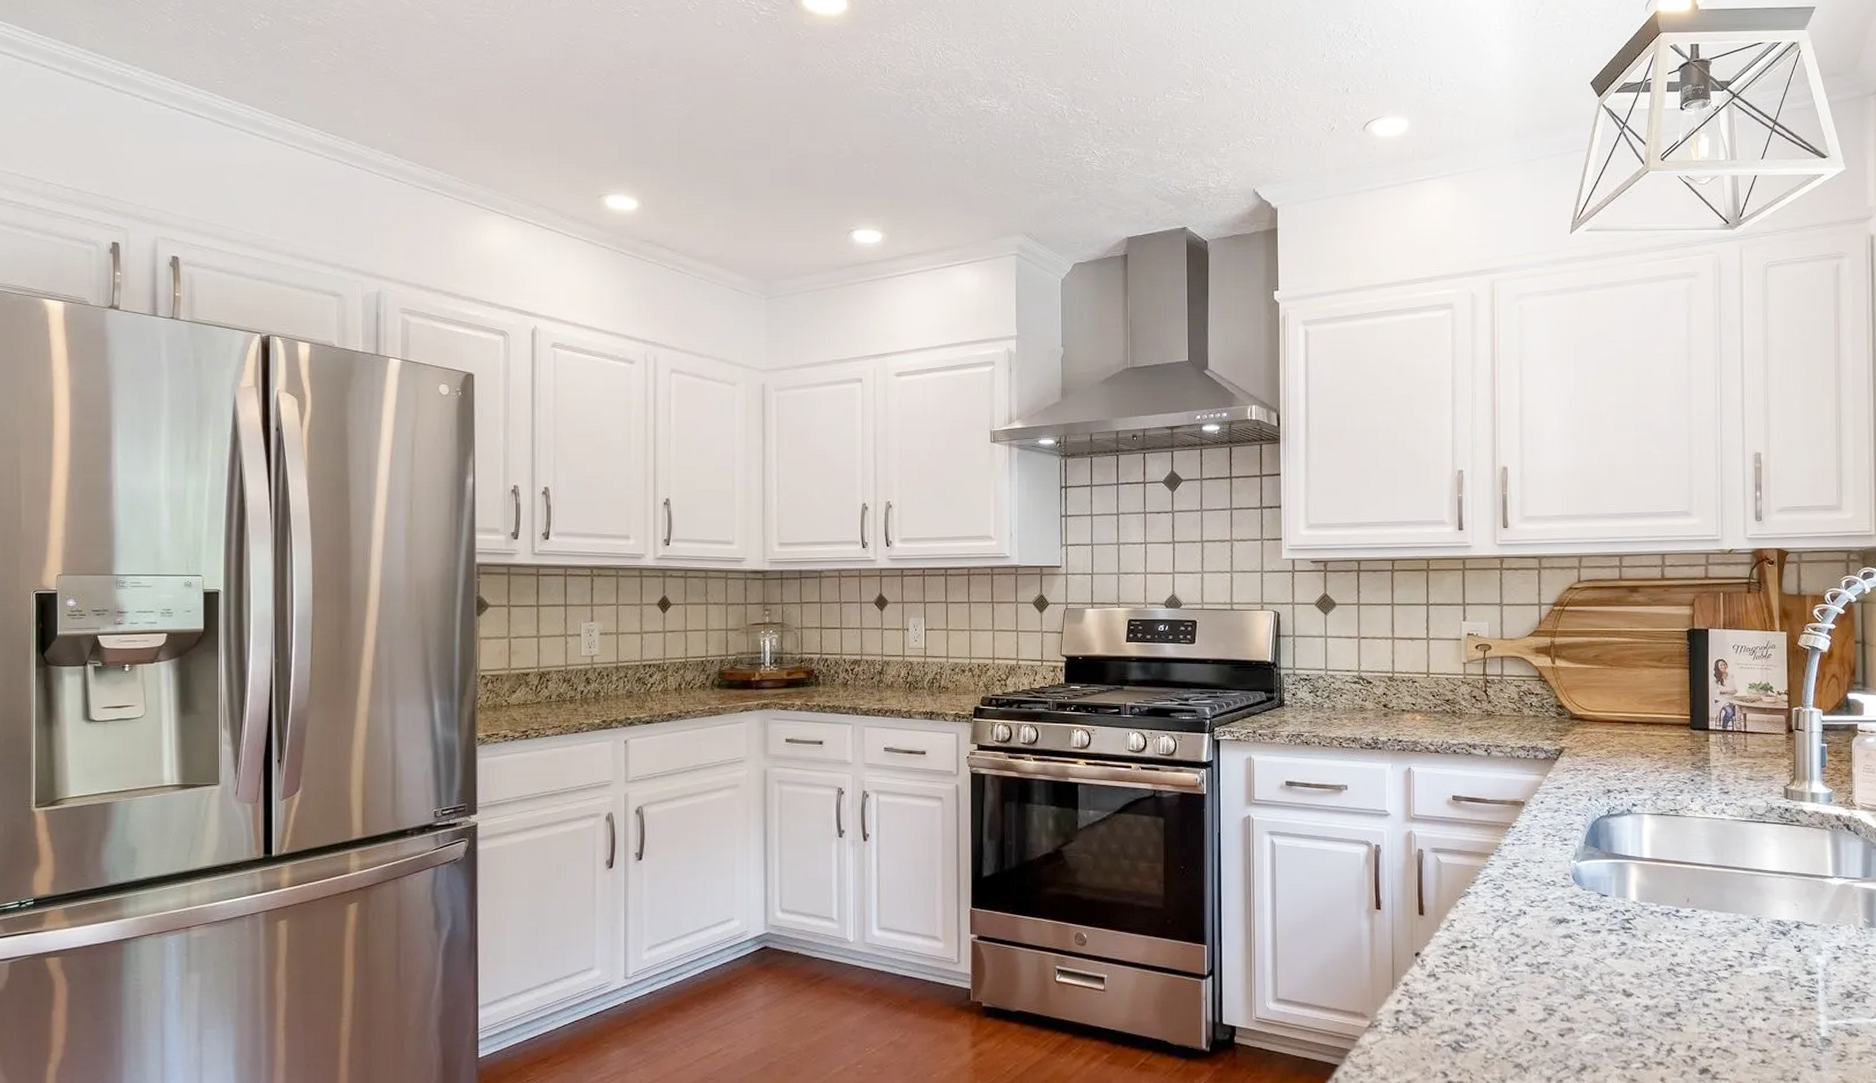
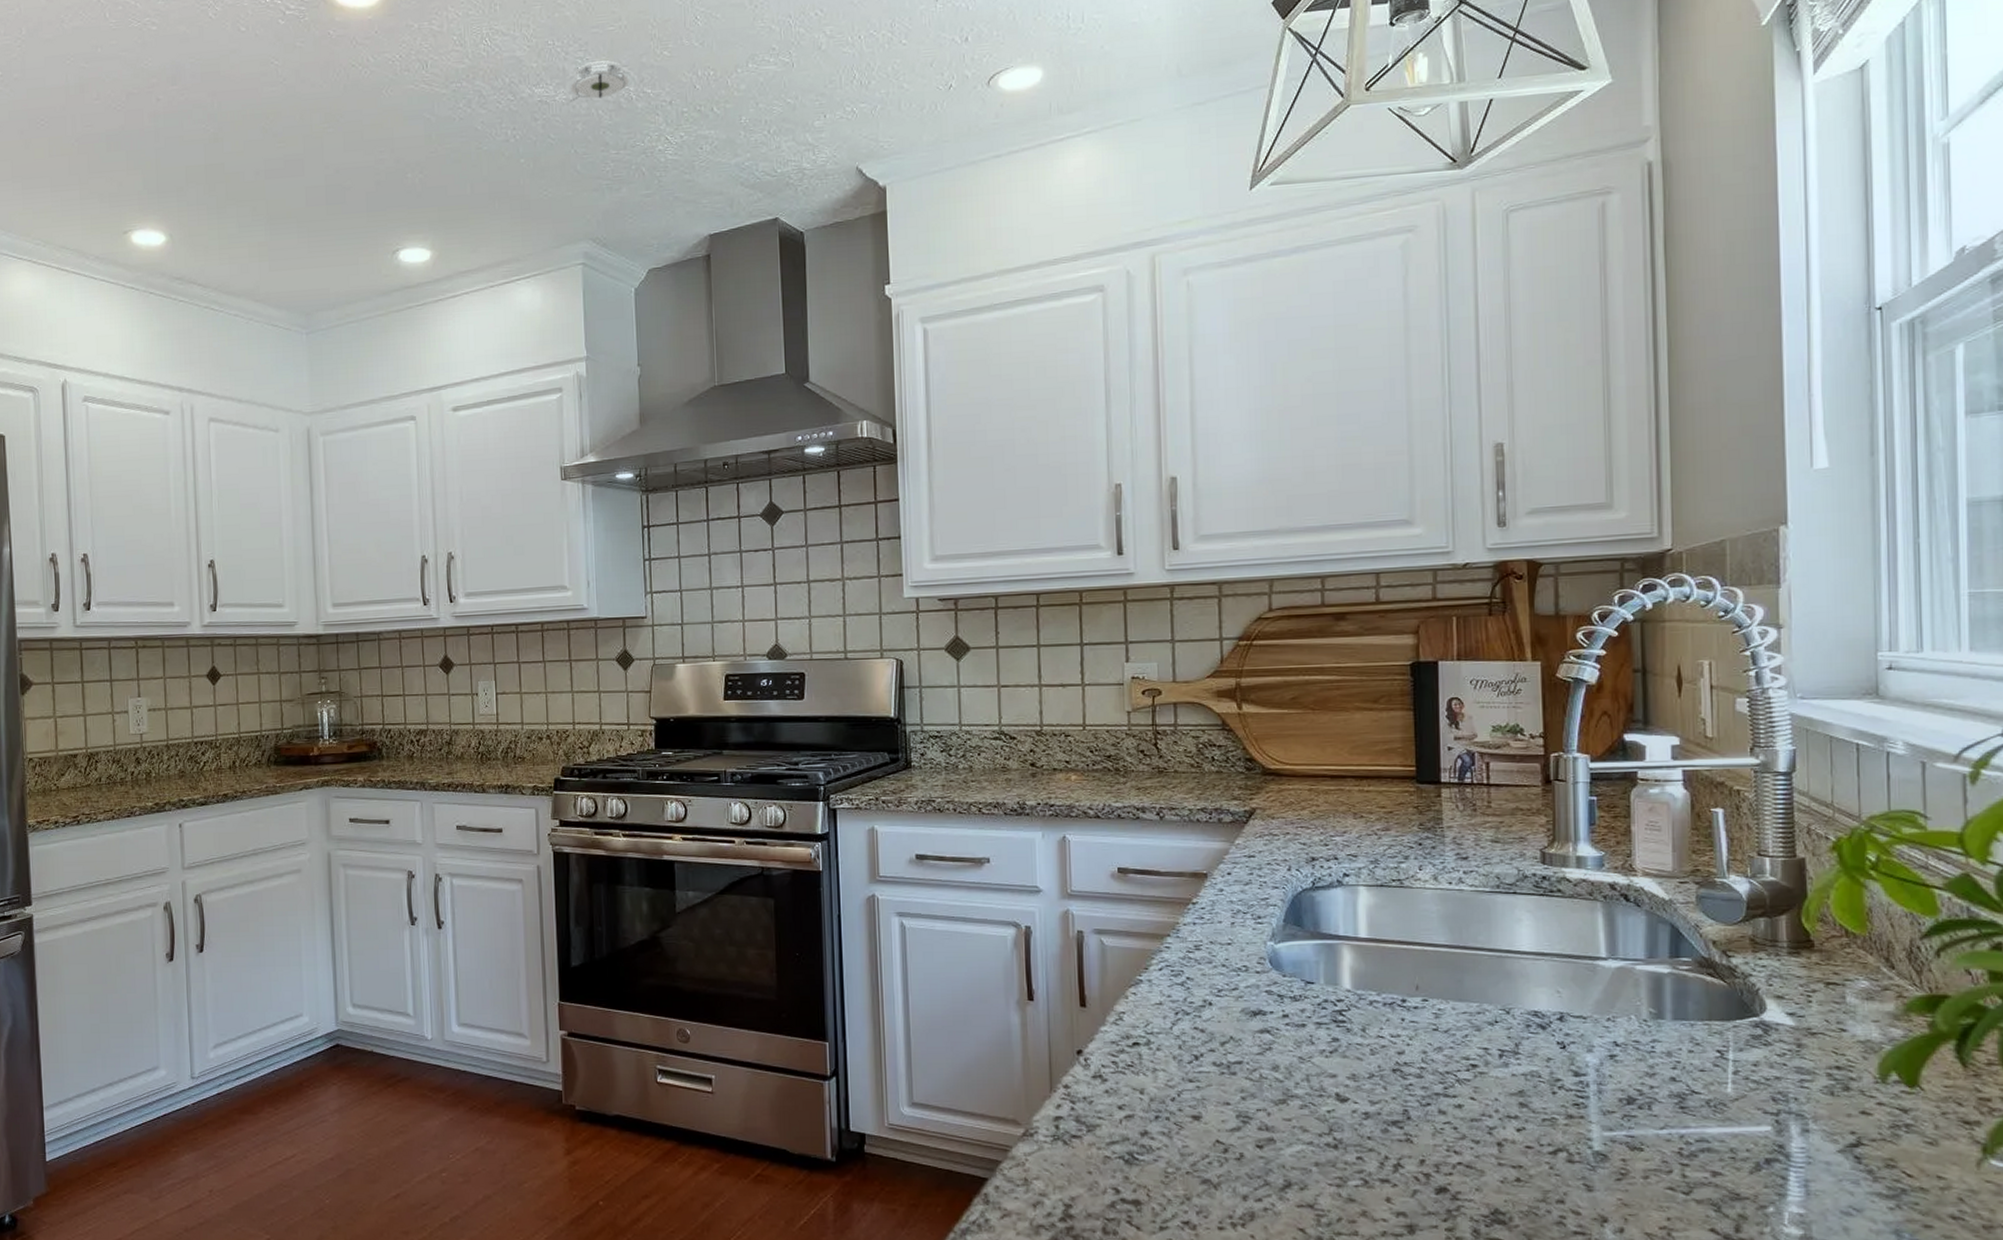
smoke detector: none [1010,81,1063,114] -> present [569,60,629,102]

